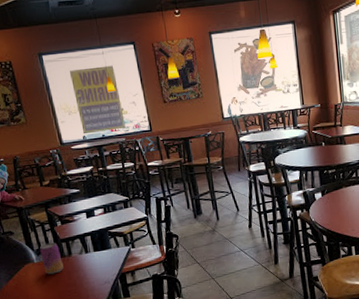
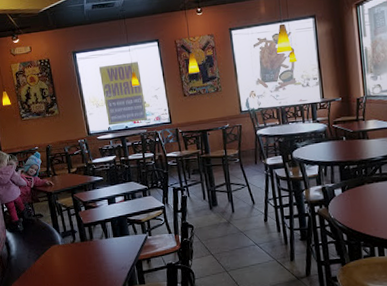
beverage can: present [40,242,64,275] -> none [65,226,85,257]

